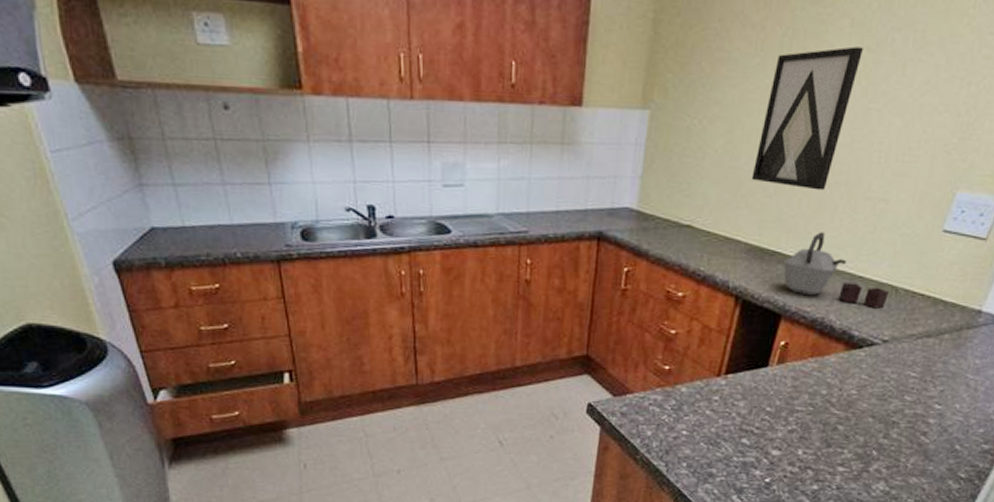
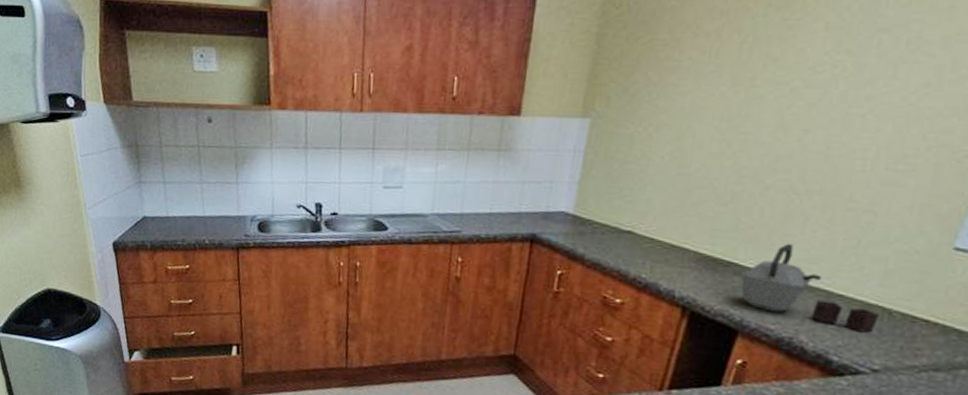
wall art: present [751,46,863,191] -> none [703,50,841,200]

